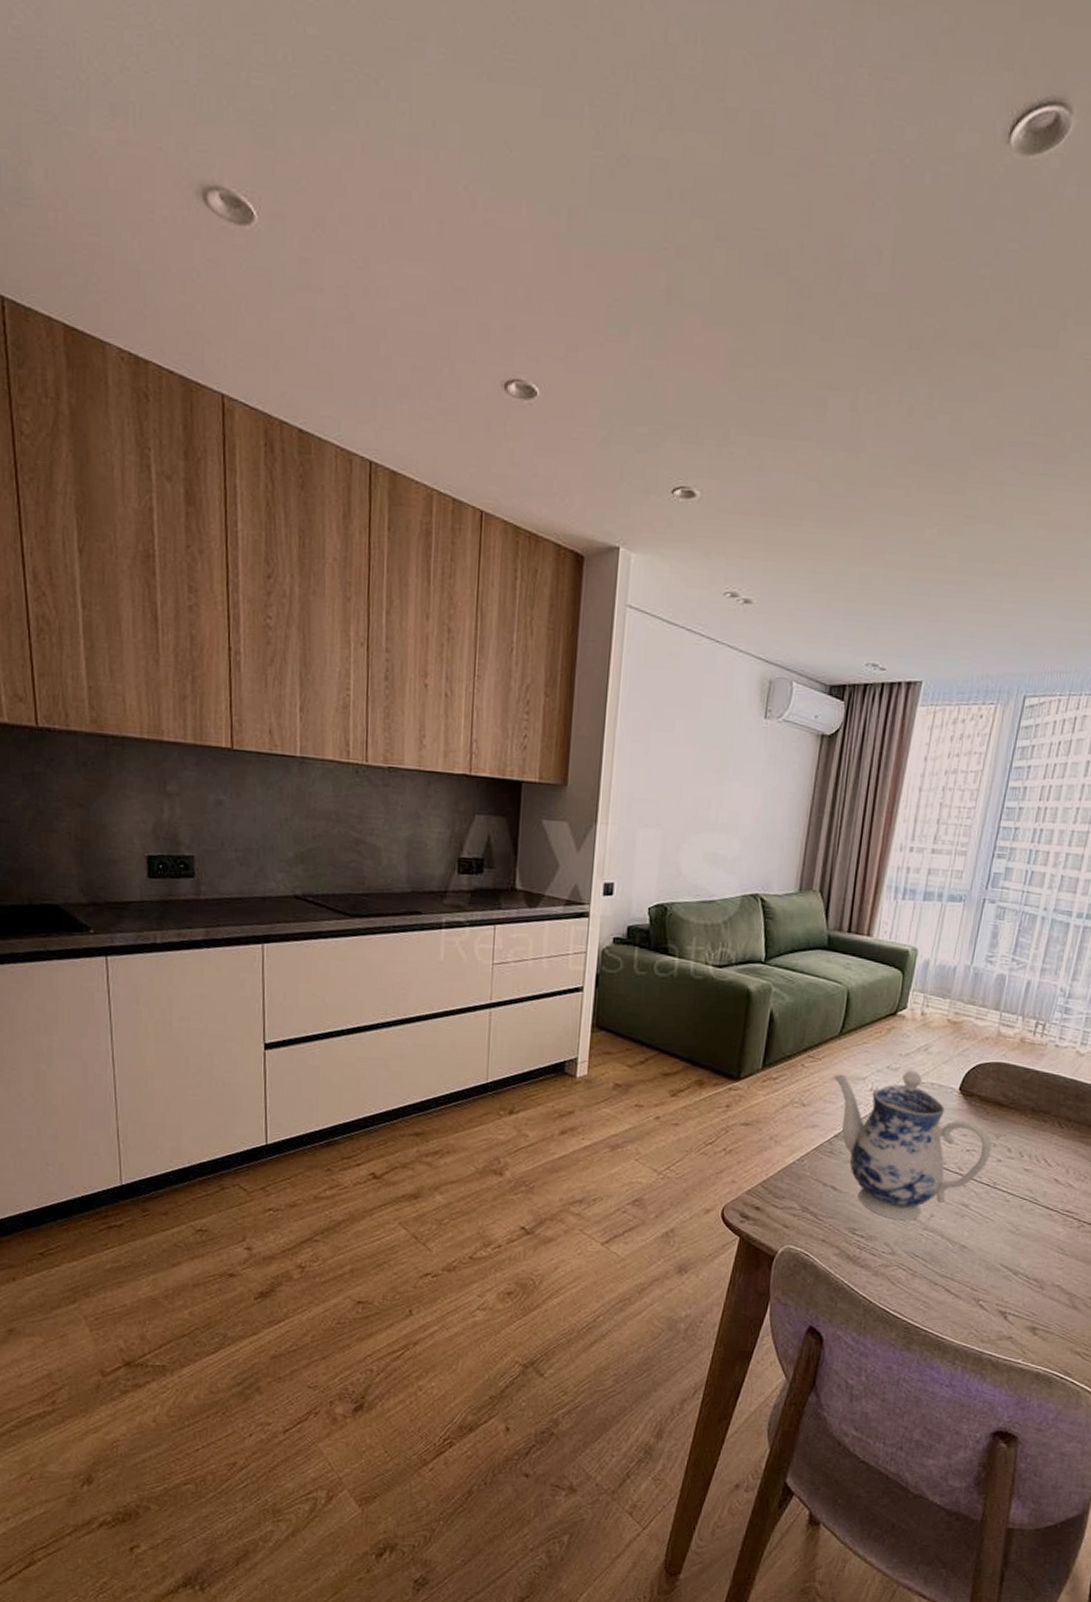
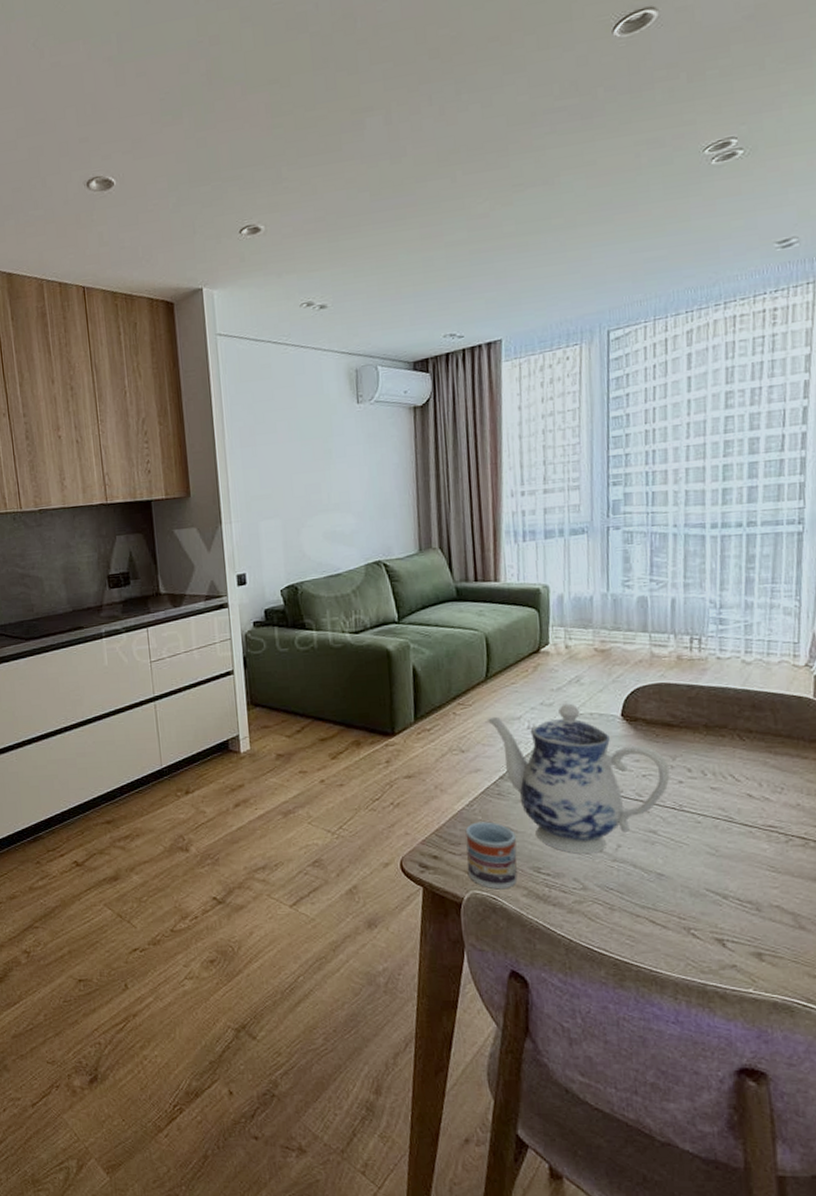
cup: none [785,1177,840,1247] -> present [465,822,518,890]

